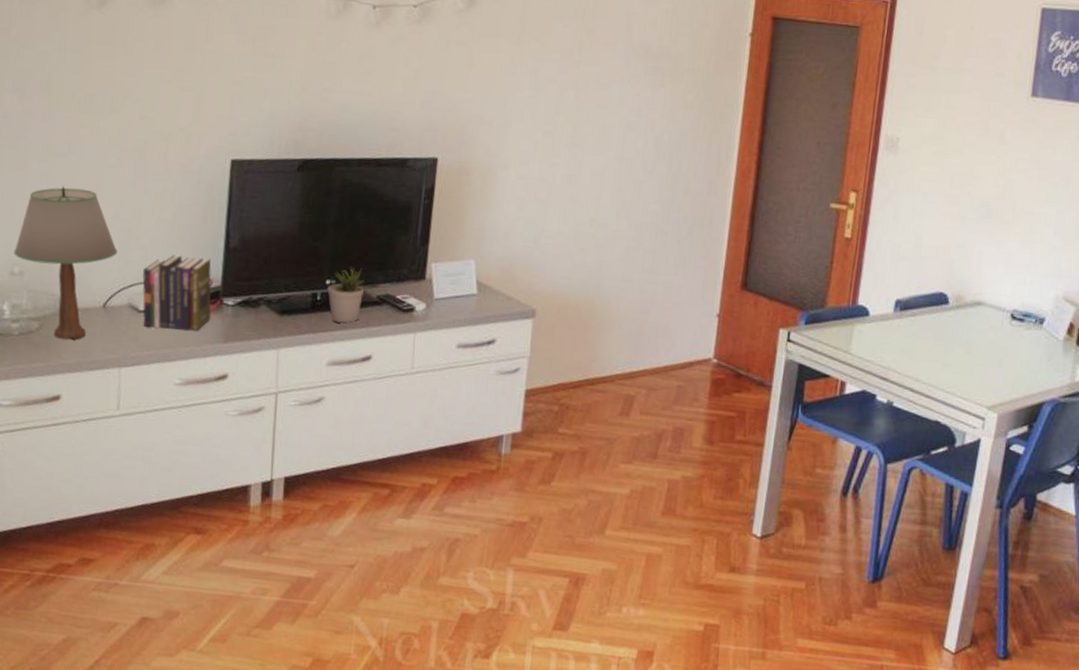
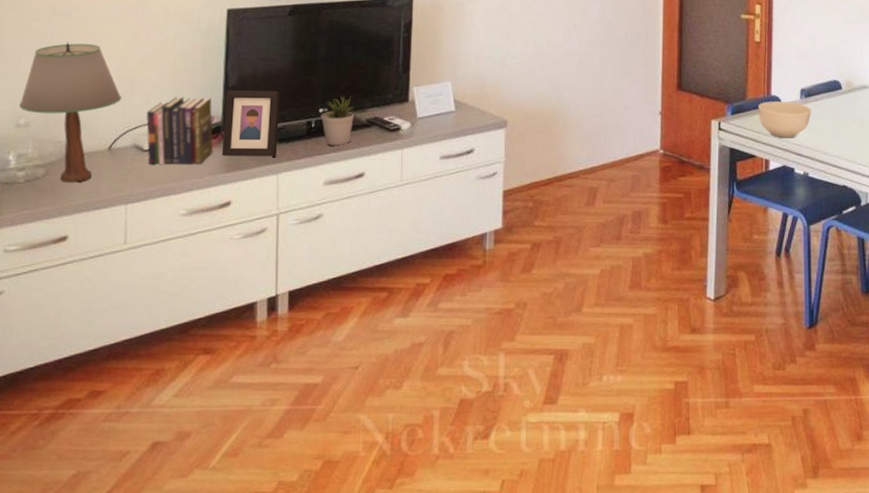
picture frame: none [219,251,285,330] -> present [221,89,280,157]
bowl: none [838,311,907,358] -> present [758,100,812,138]

